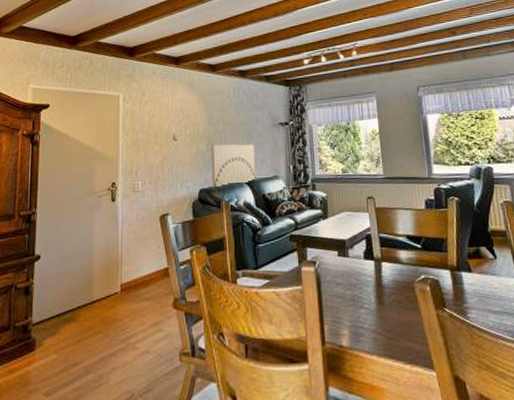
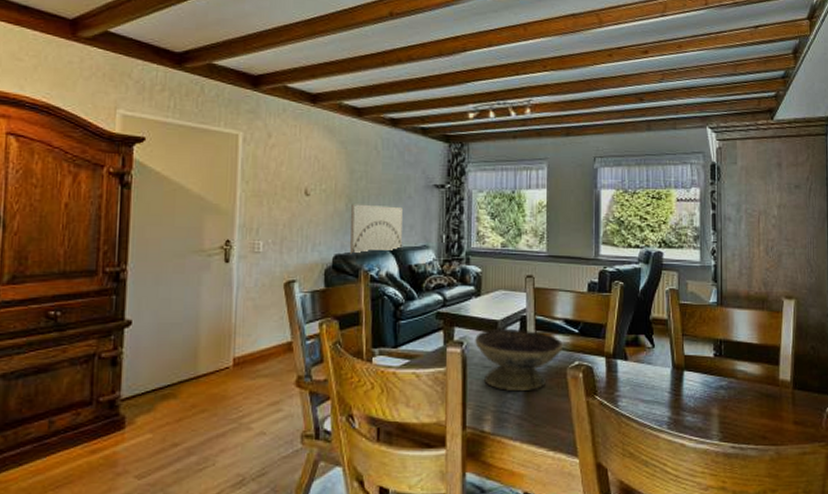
decorative bowl: none [326,246,409,307] -> present [475,328,564,392]

